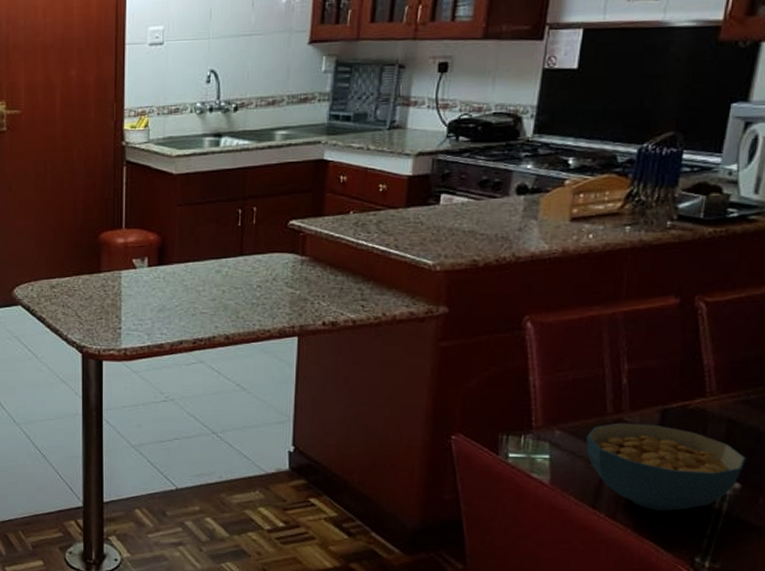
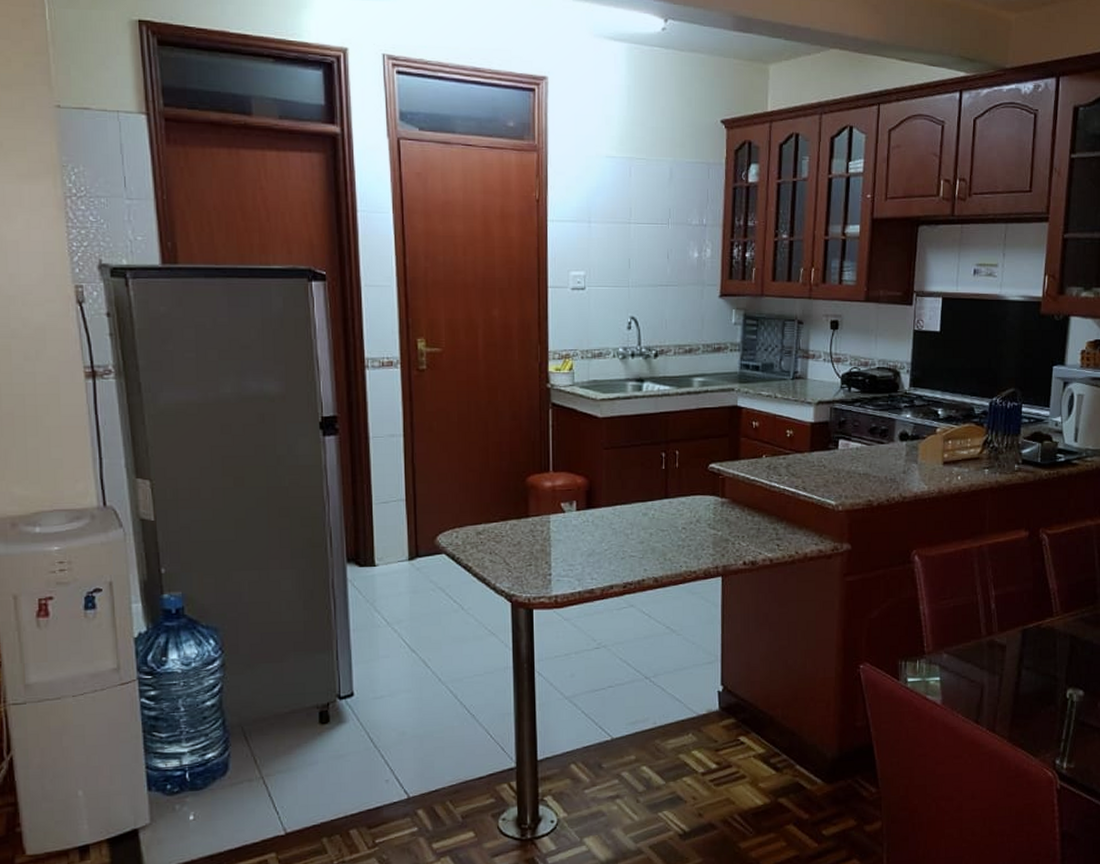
cereal bowl: present [586,422,746,512] -> none [968,643,1086,721]

